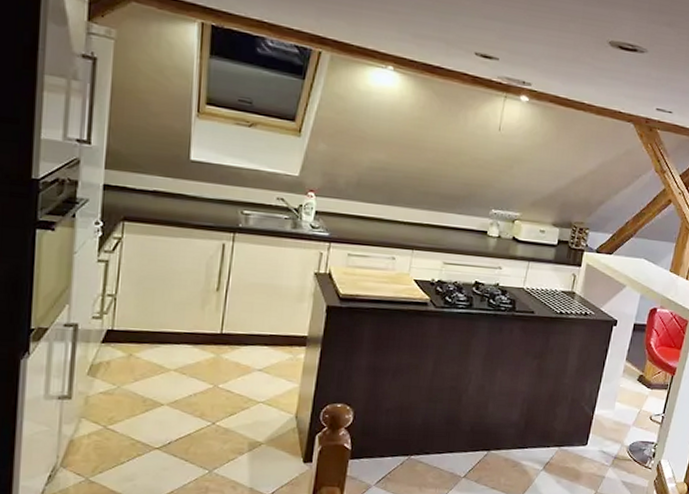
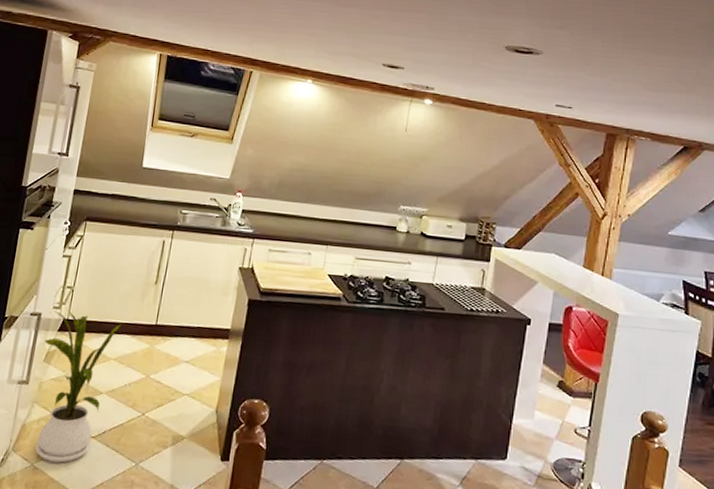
house plant: none [85,319,181,475] -> present [35,310,122,463]

